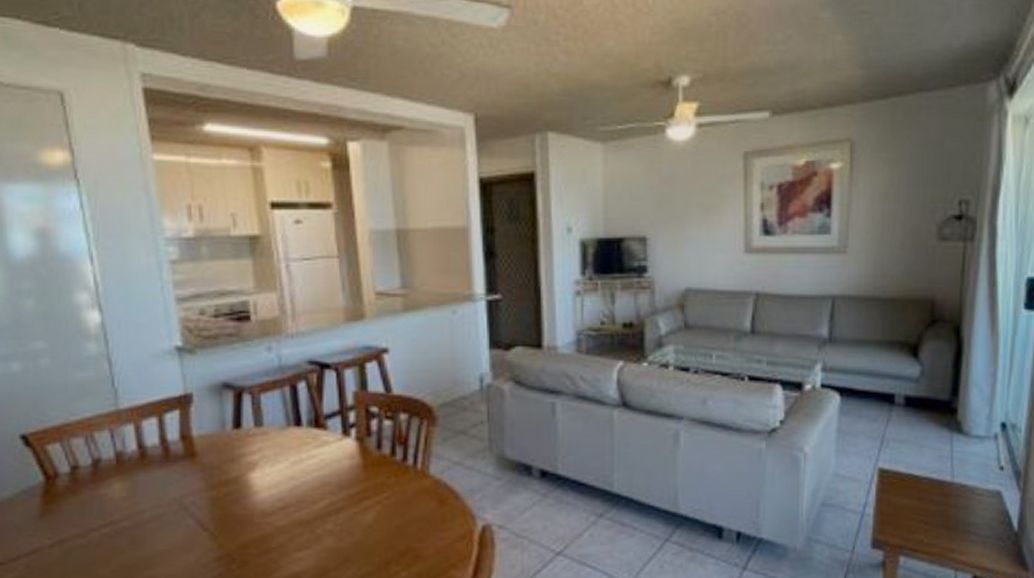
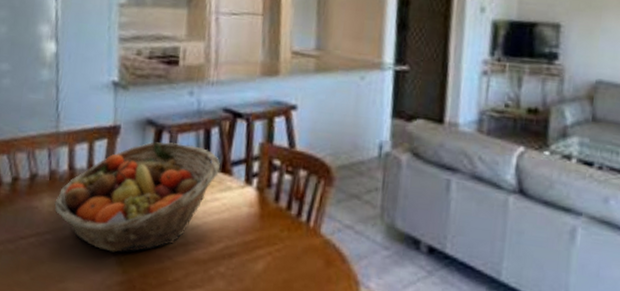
fruit basket: none [127,404,312,529] -> present [54,142,220,253]

